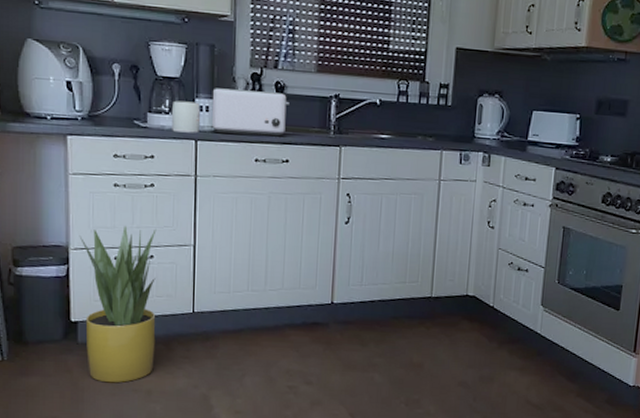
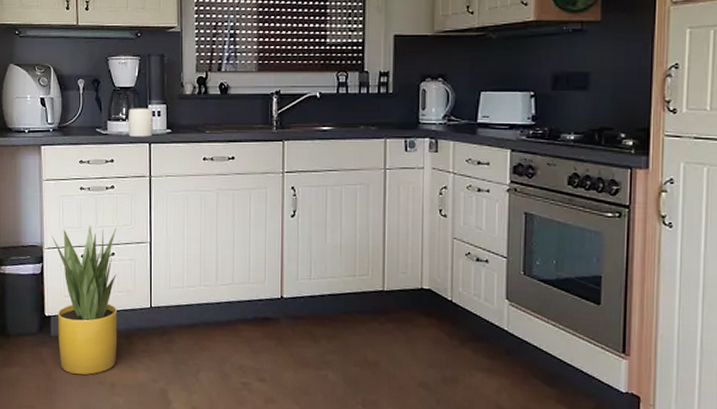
toaster: present [211,88,289,137] -> none [163,94,233,136]

